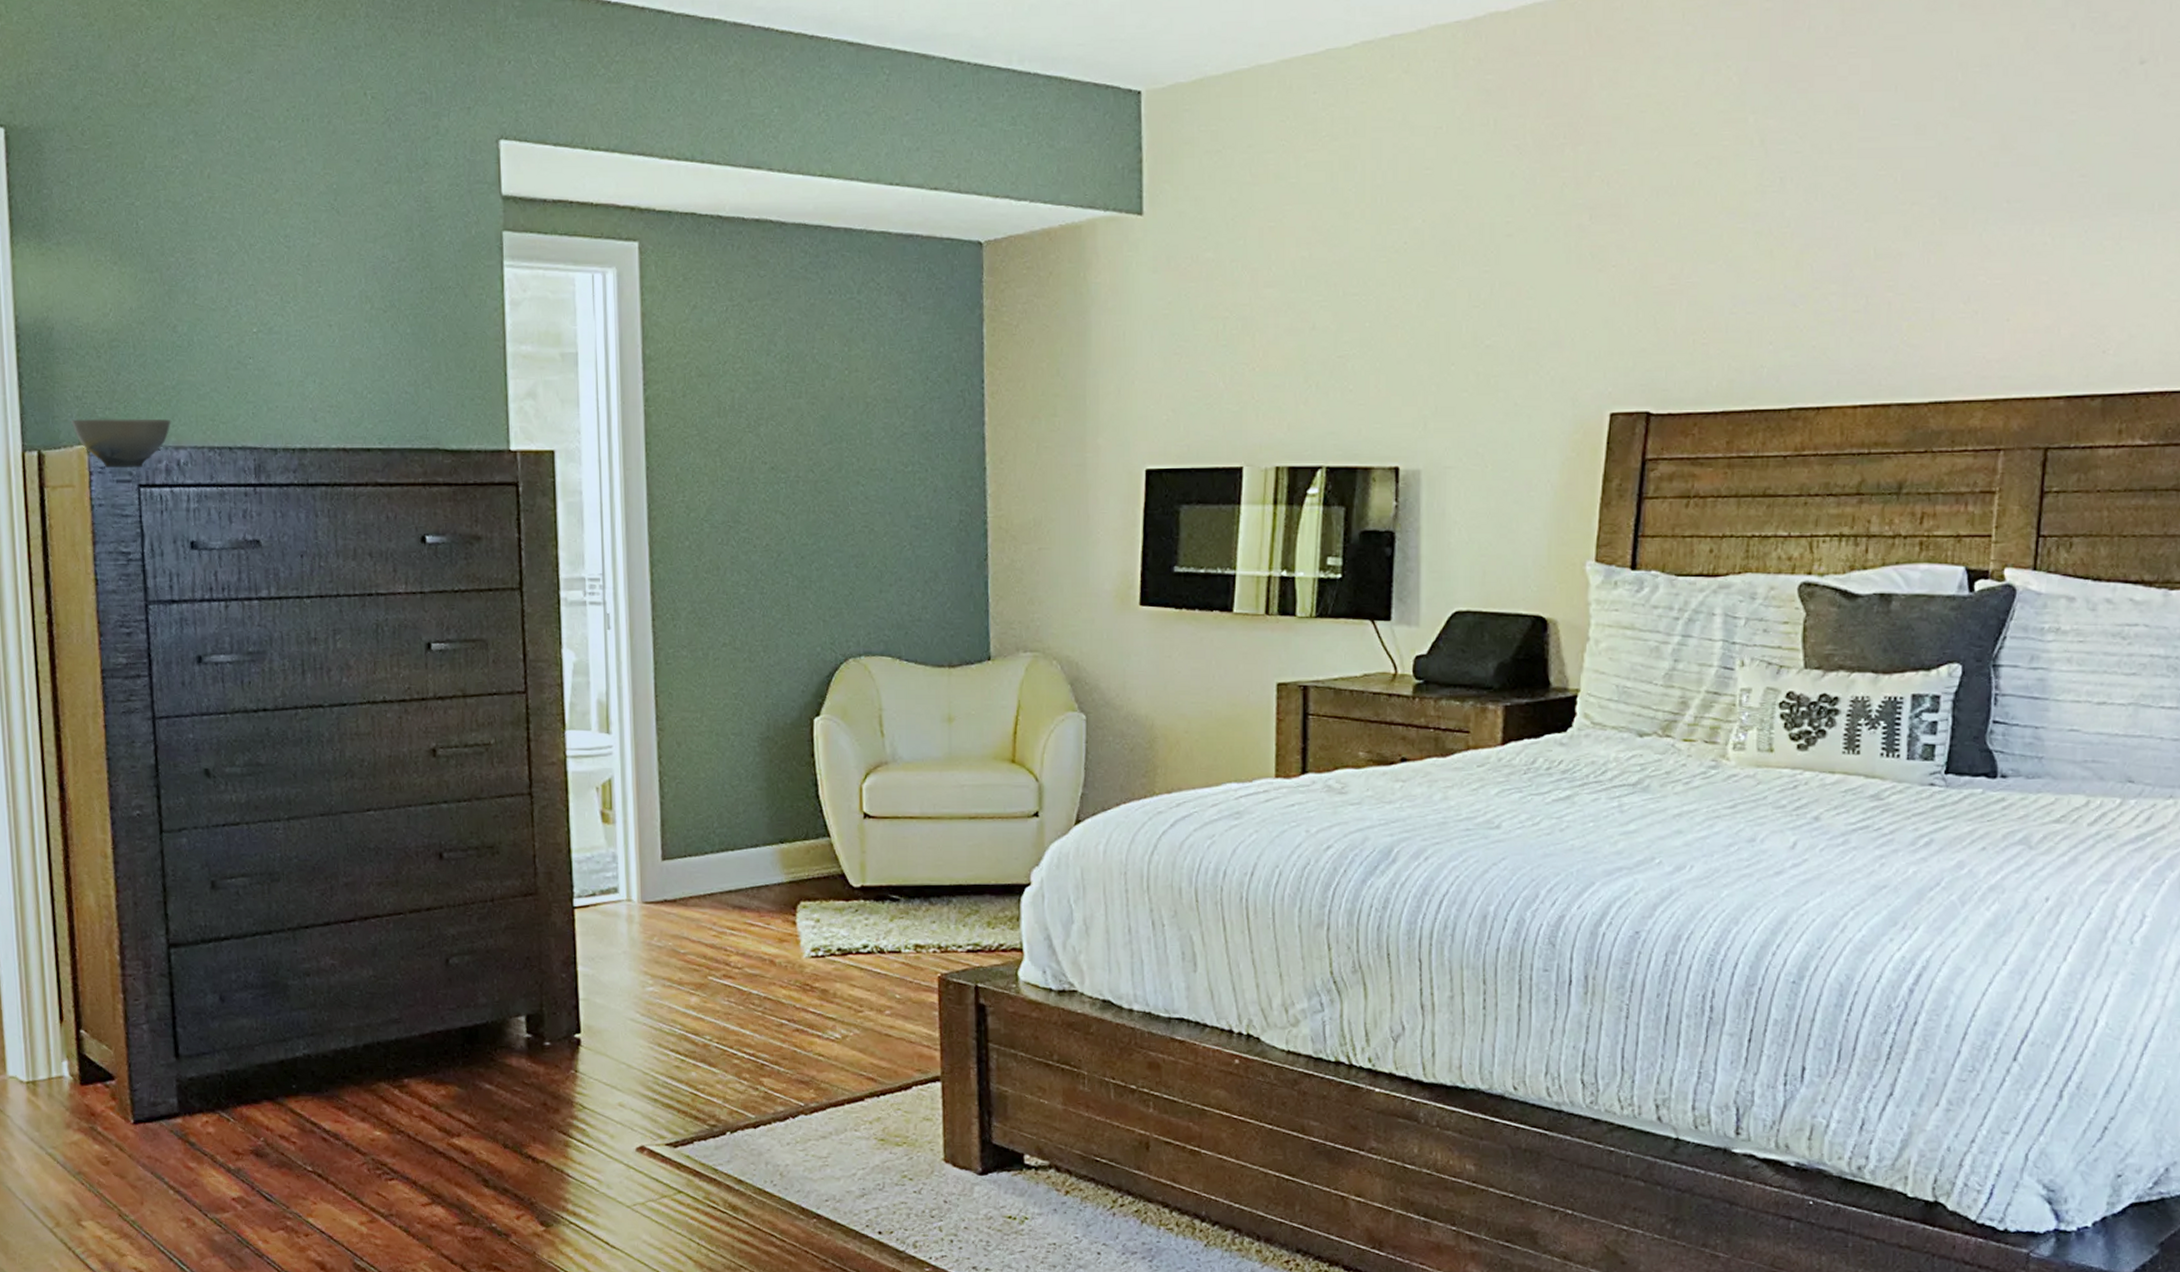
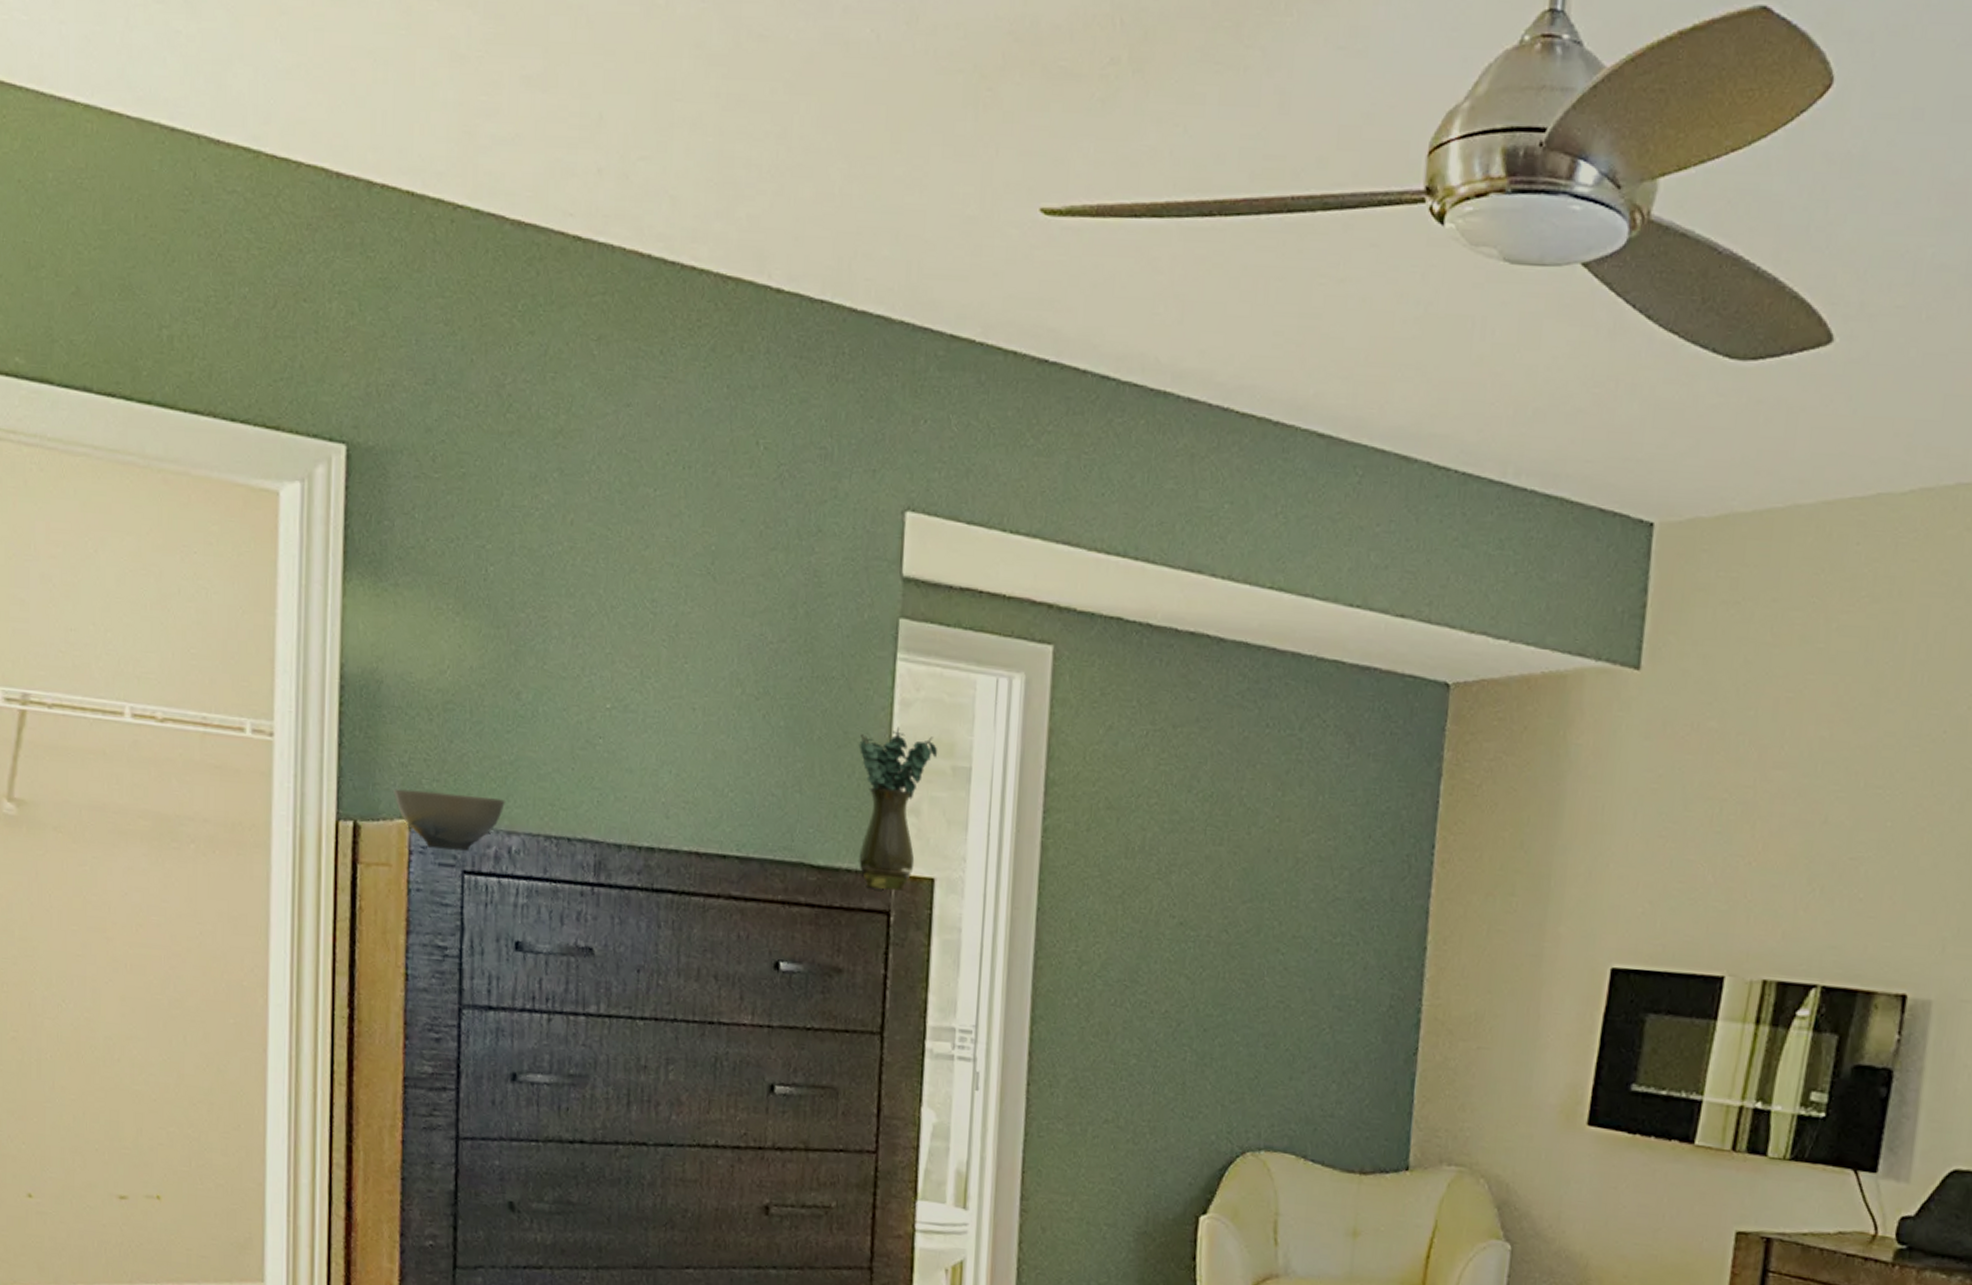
vase: none [477,324,547,464] -> present [858,726,938,891]

